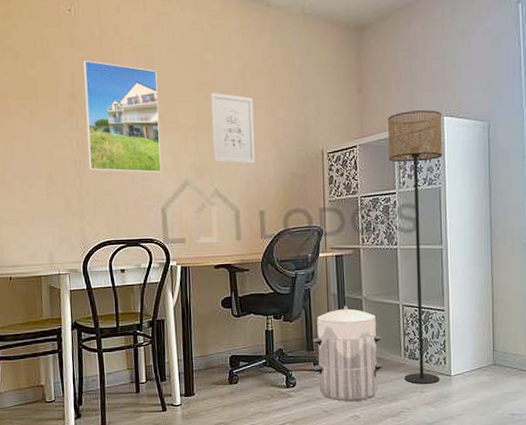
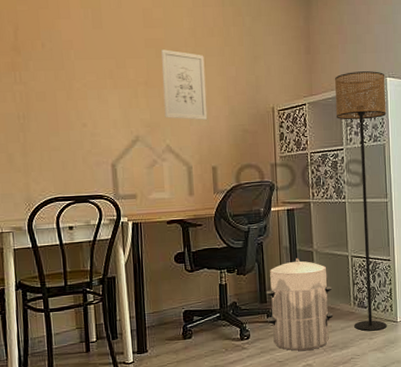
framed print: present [83,60,162,173] -> none [27,13,112,129]

